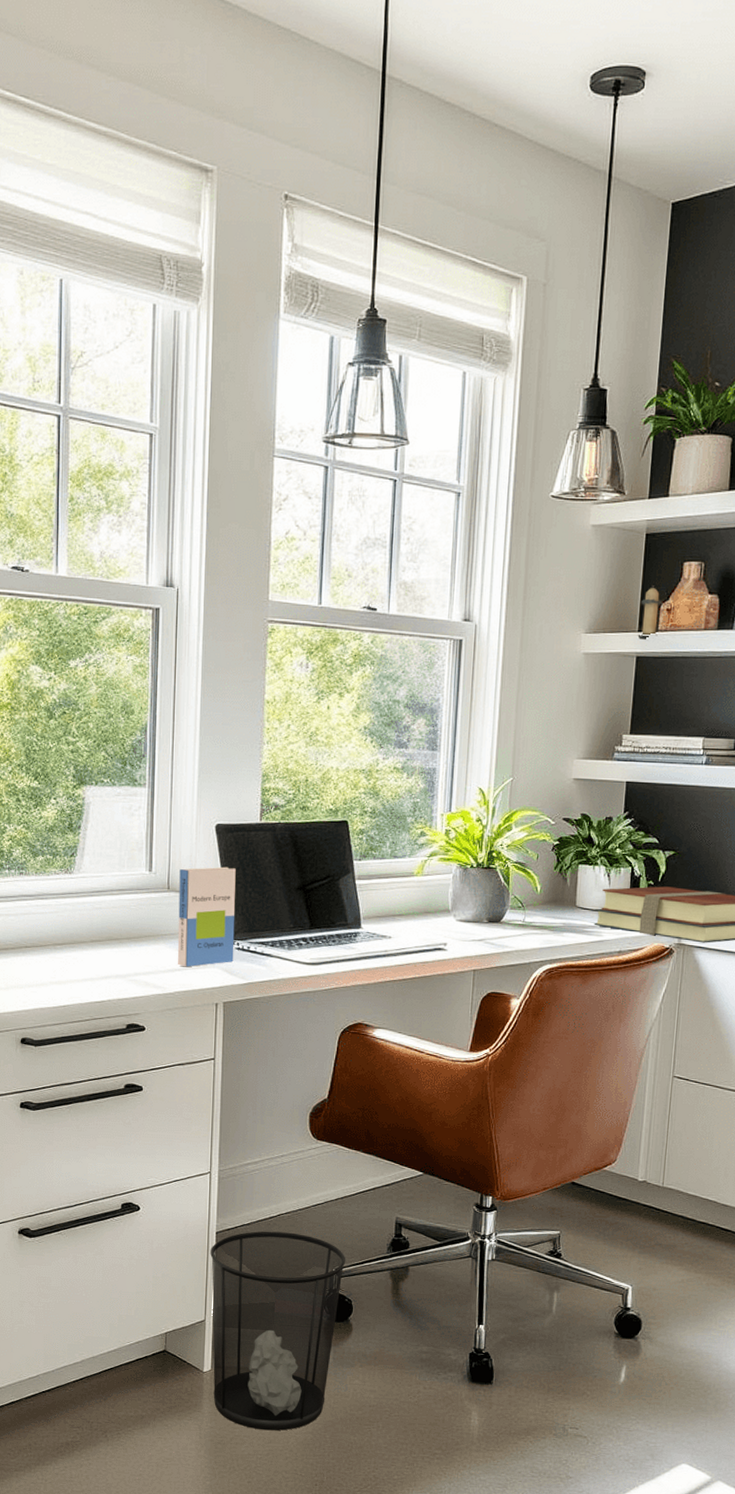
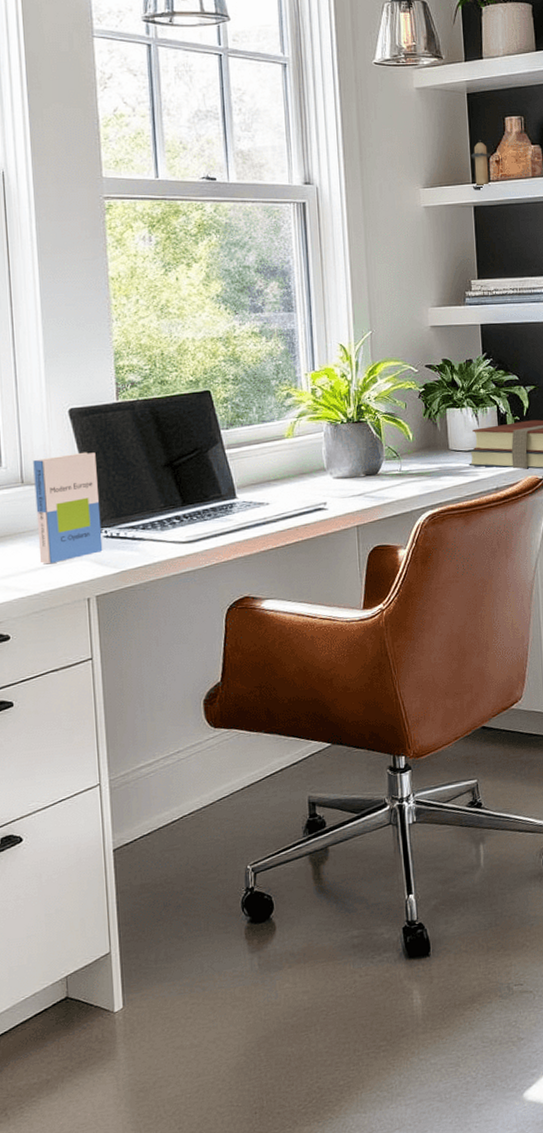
waste bin: present [210,1231,346,1431] -> none [108,834,261,1066]

